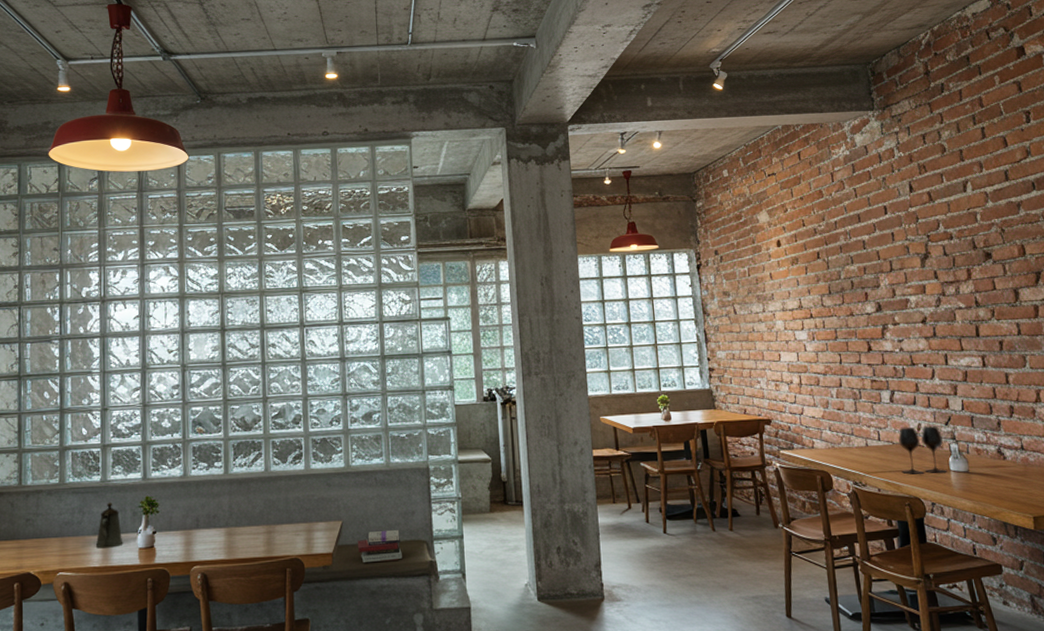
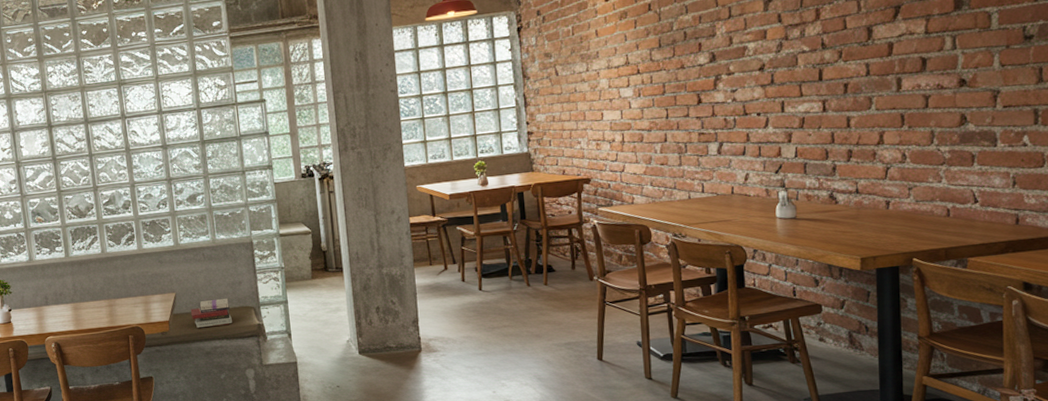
wine glass: present [897,425,948,475] -> none [722,174,773,224]

